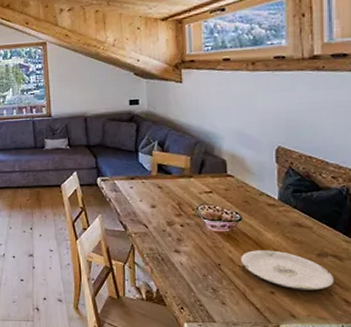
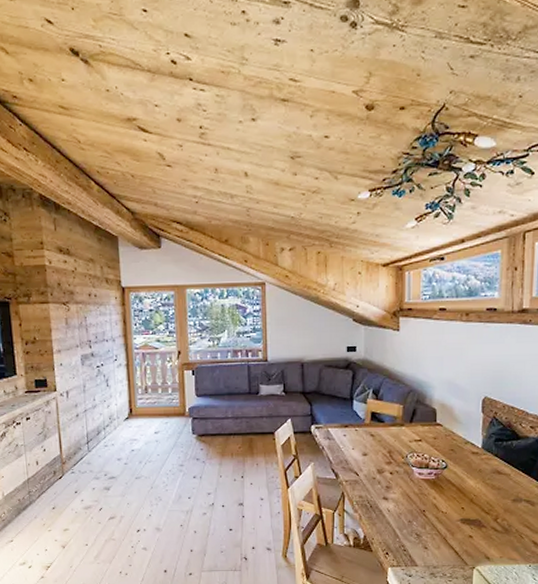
plate: present [241,250,334,290] -> none [444,496,525,534]

